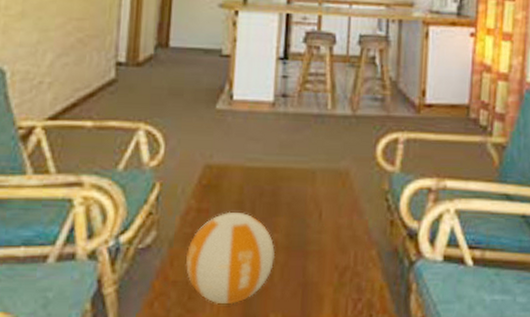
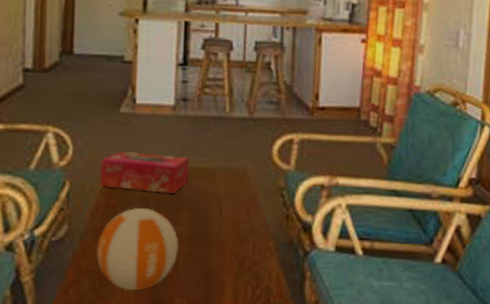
tissue box: none [191,150,289,196] -> present [99,151,190,193]

